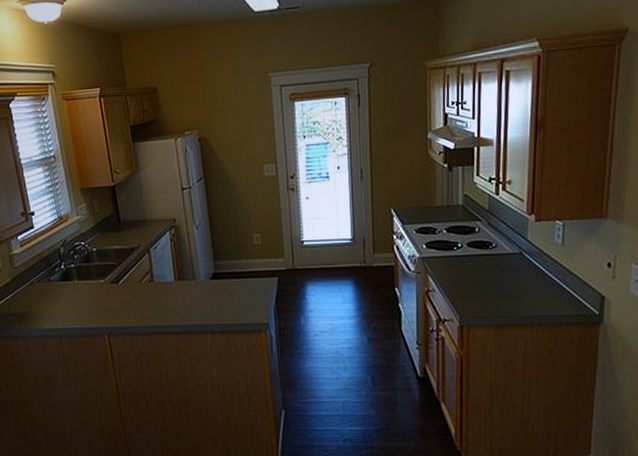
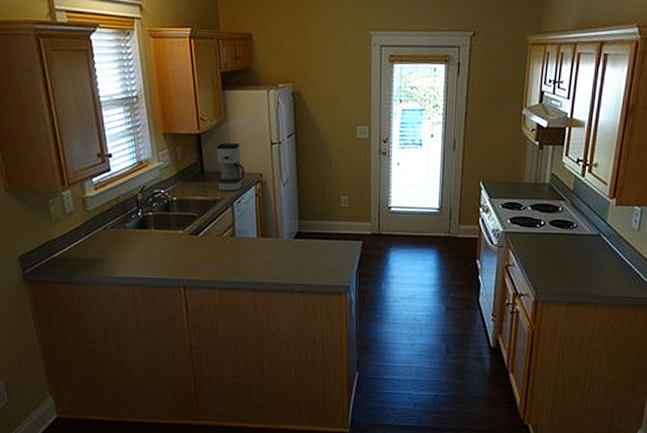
coffee maker: none [130,192,159,239] -> present [216,143,245,192]

